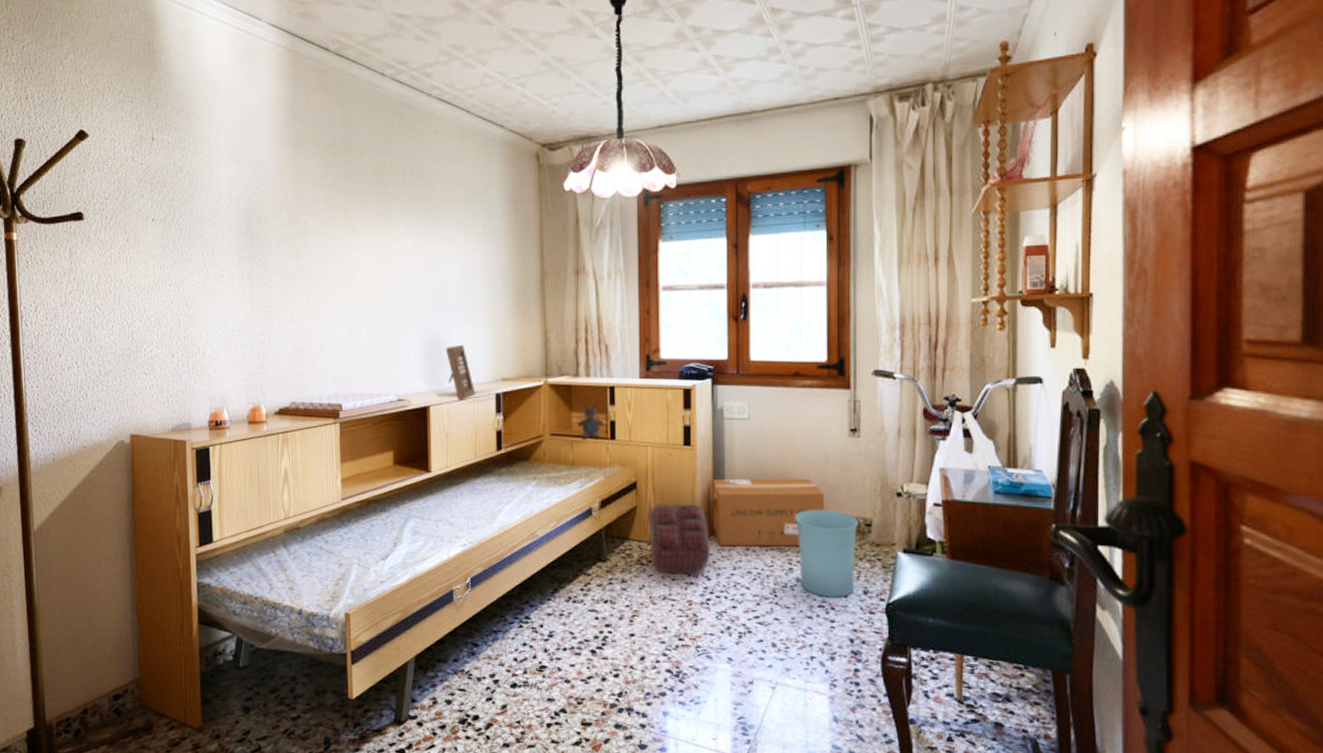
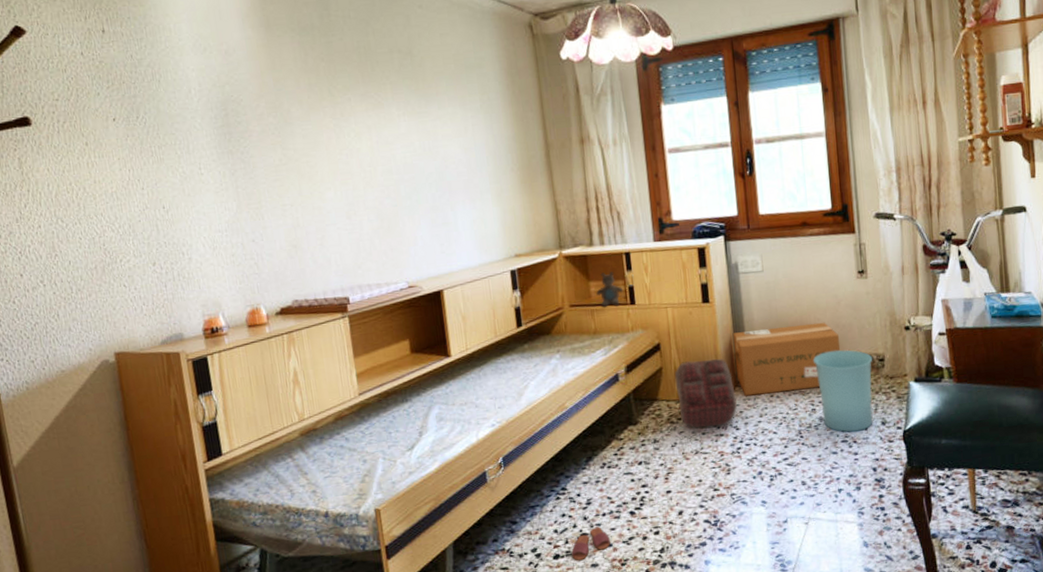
picture frame: present [445,344,476,402] -> none [453,224,490,282]
slippers: none [529,661,568,692] -> present [571,526,610,560]

